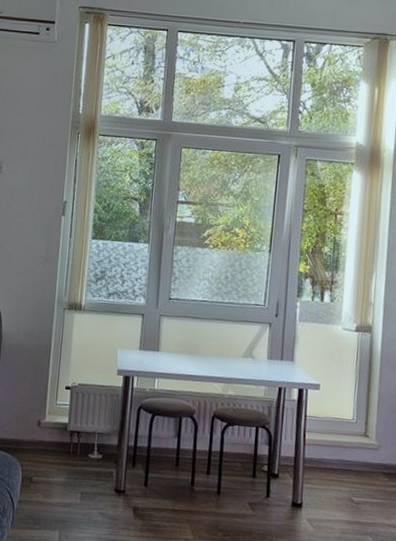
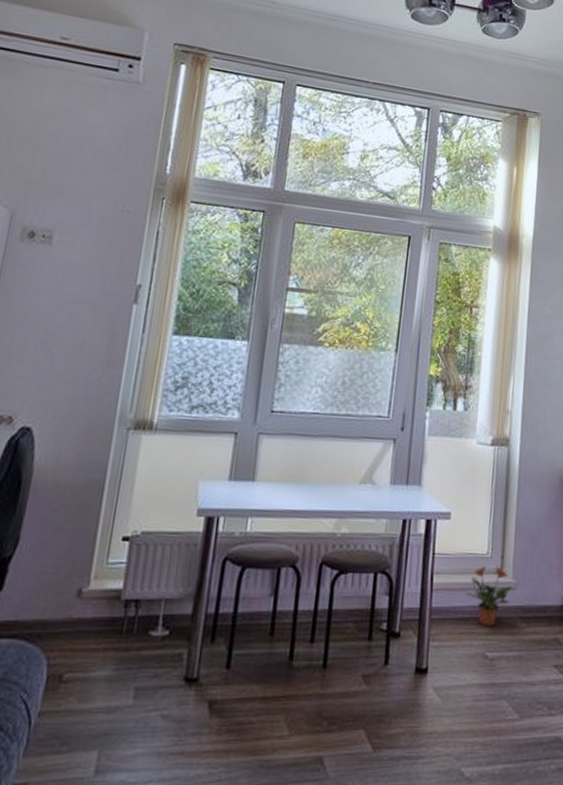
potted plant: none [334,429,375,478] -> present [466,566,512,627]

